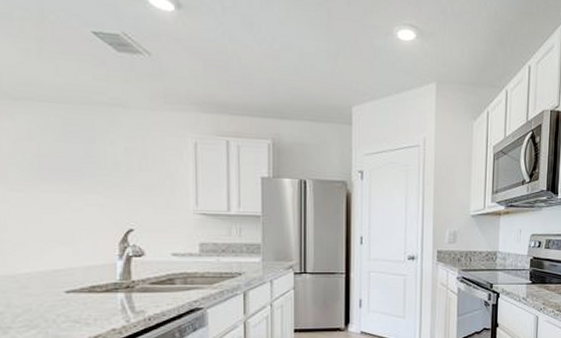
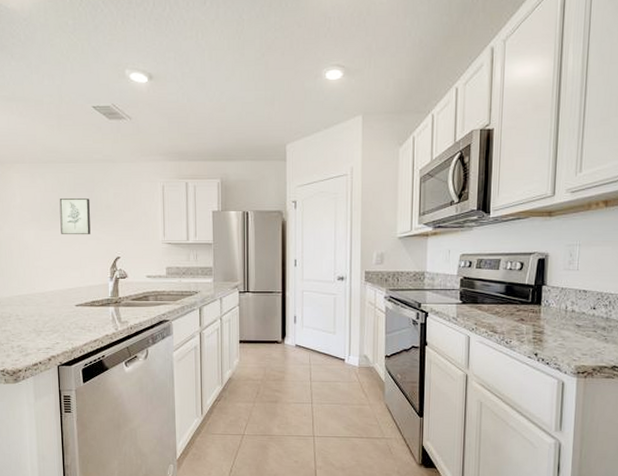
wall art: none [39,149,89,199] -> present [59,198,91,234]

